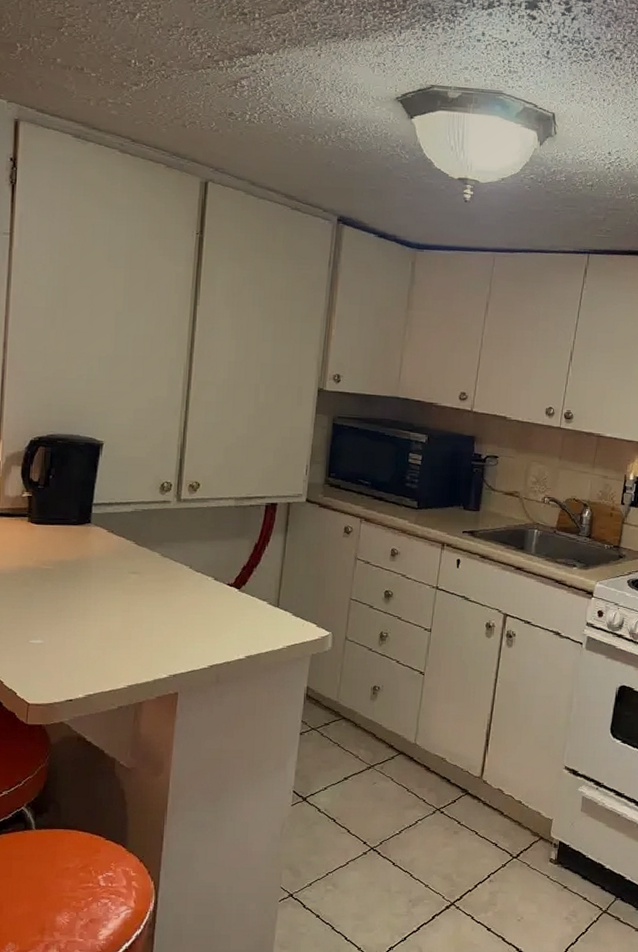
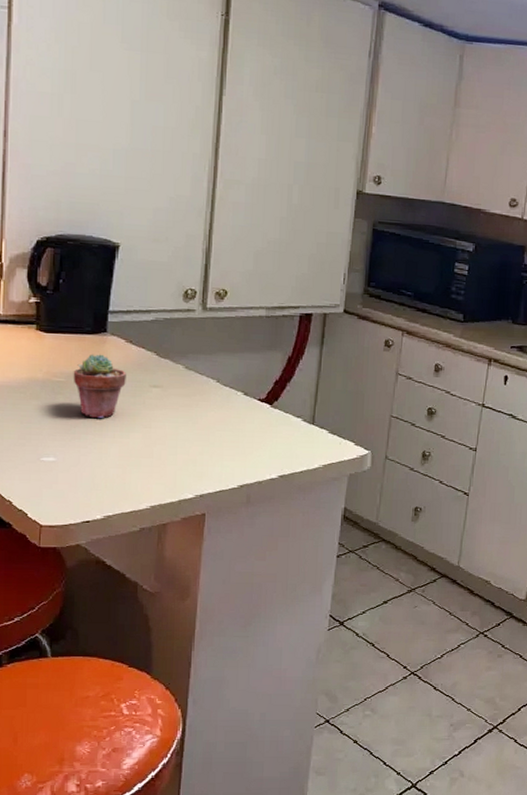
potted succulent: none [60,543,108,604] -> present [73,354,126,419]

